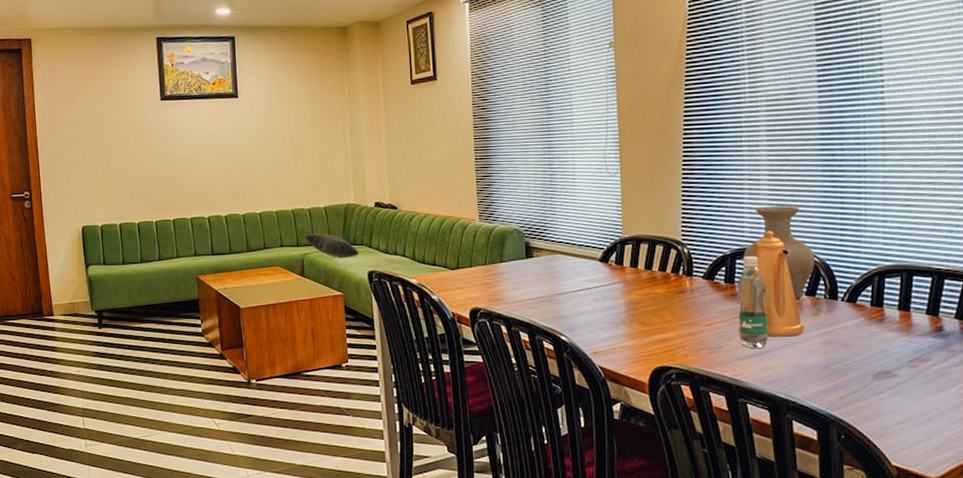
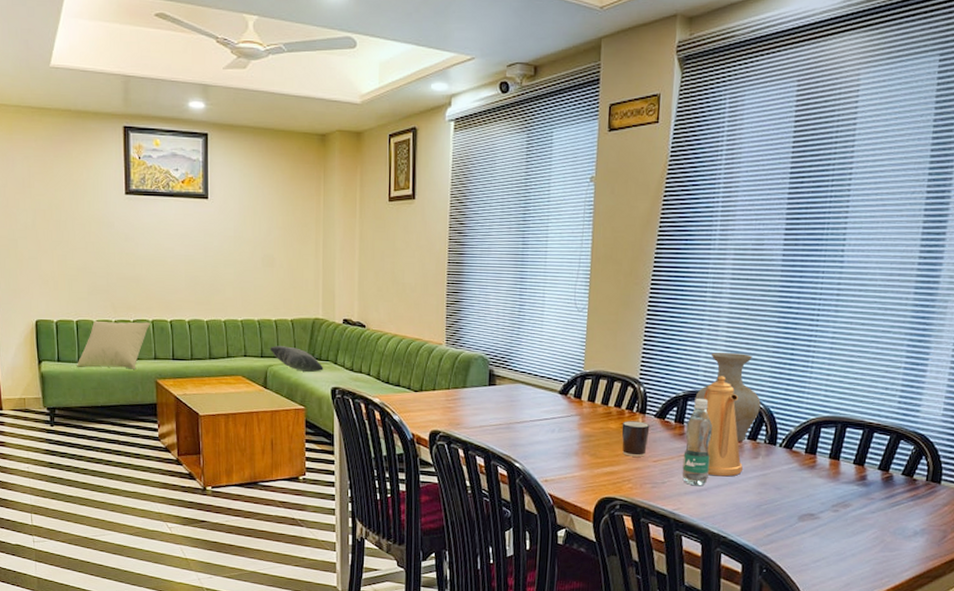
cushion: none [121,220,190,270] -> present [77,320,151,369]
mug: none [669,284,699,322] -> present [621,421,650,457]

